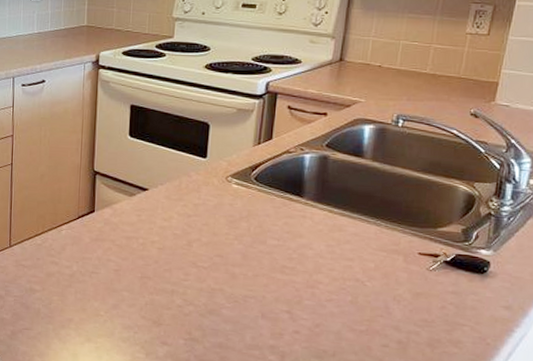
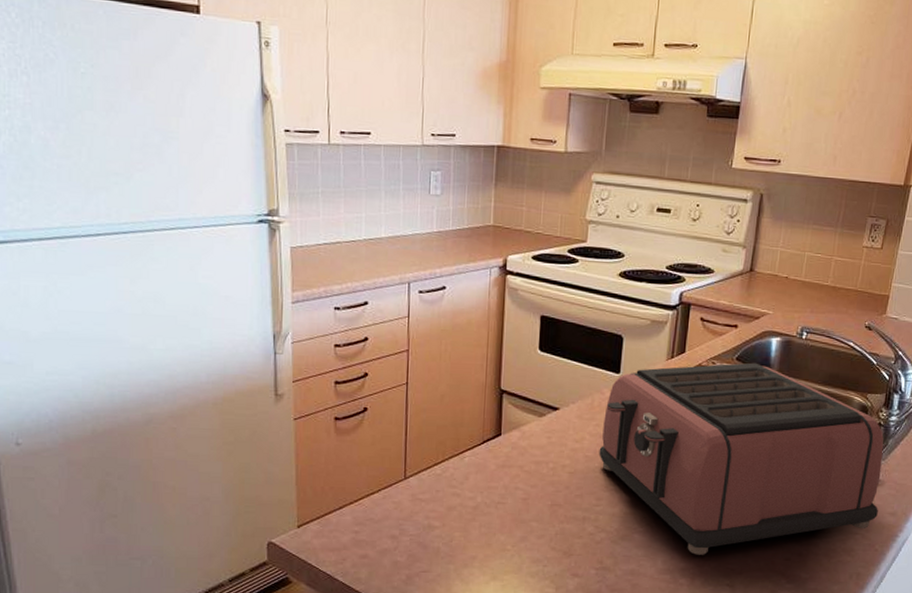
toaster: none [186,149,495,335] -> present [599,362,884,555]

